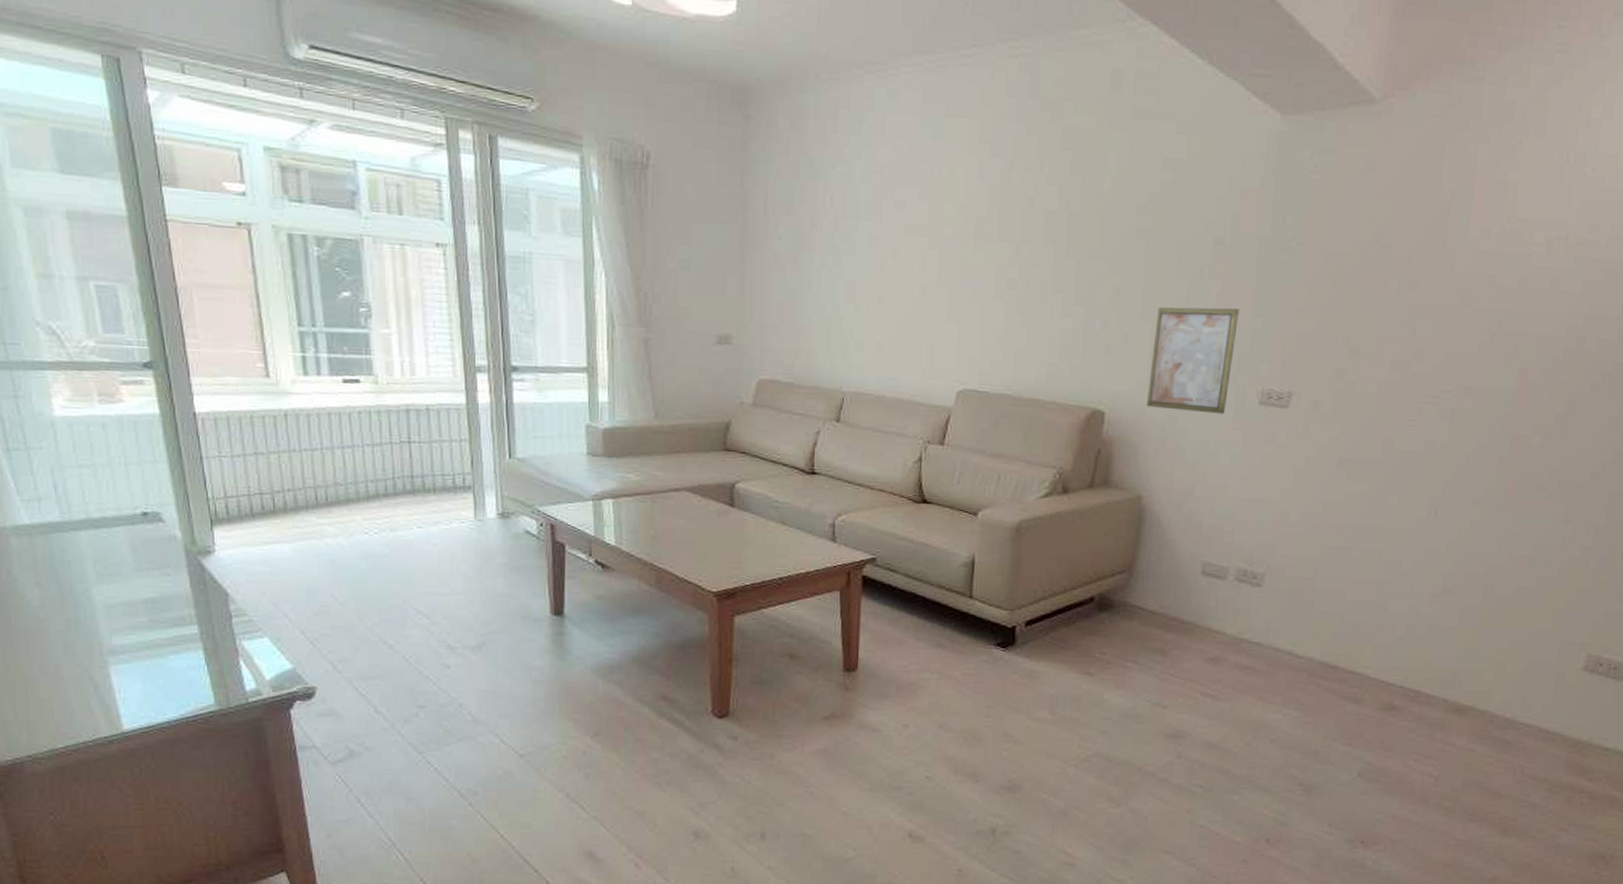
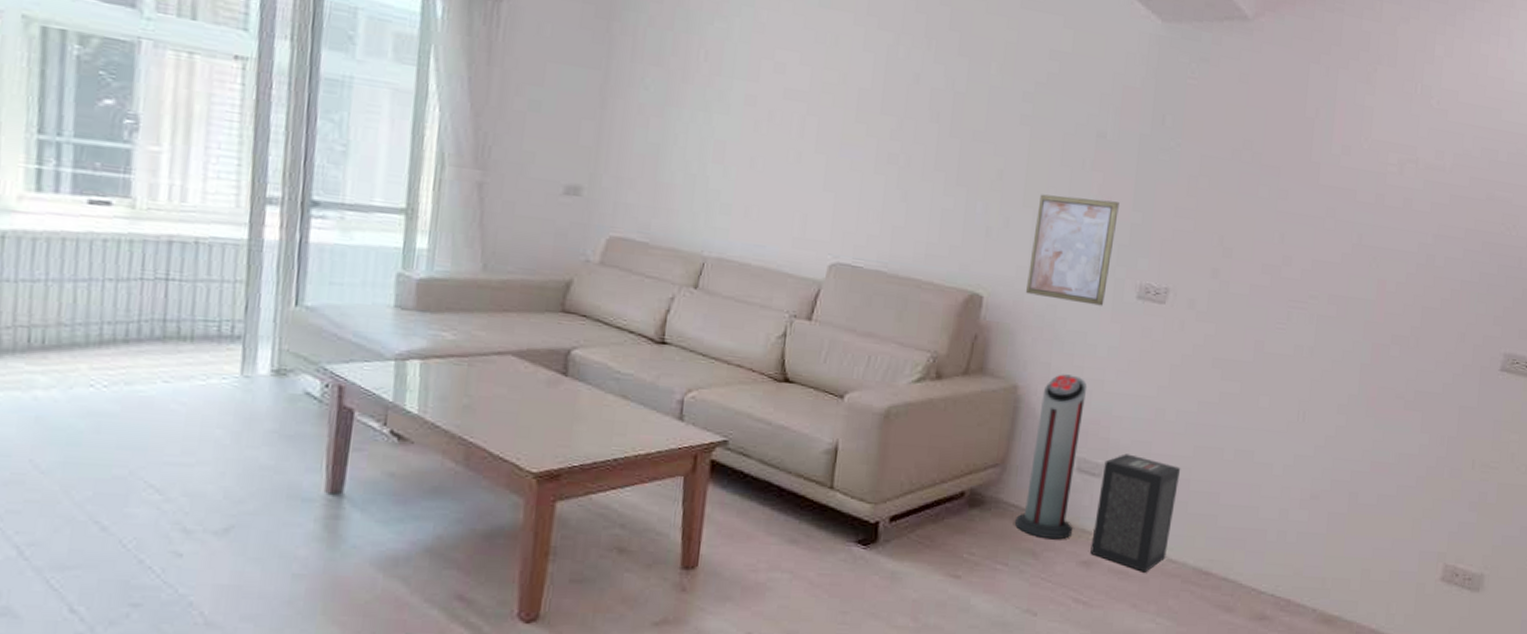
air purifier: none [1143,482,1211,639] -> present [1015,374,1088,540]
speaker: none [1217,556,1307,667] -> present [1090,453,1181,573]

